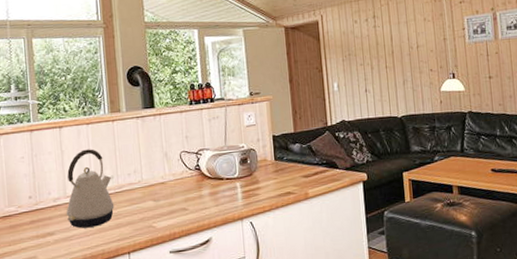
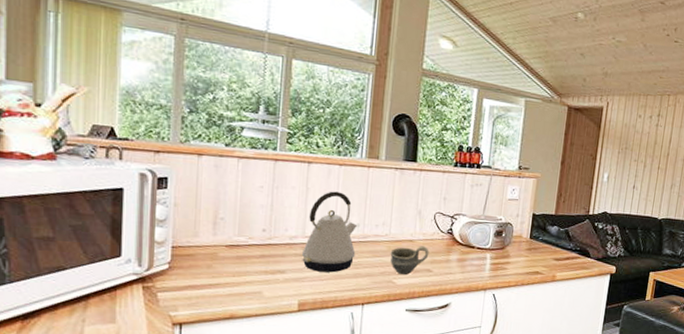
cup: none [145,186,182,218] -> present [390,246,429,275]

